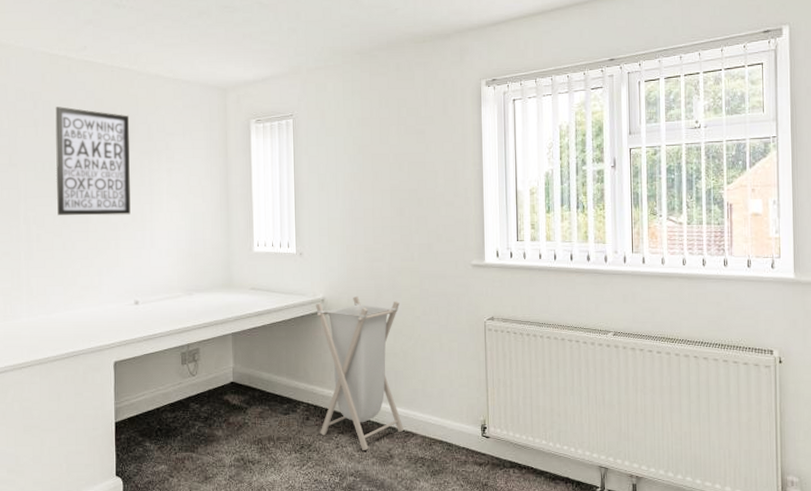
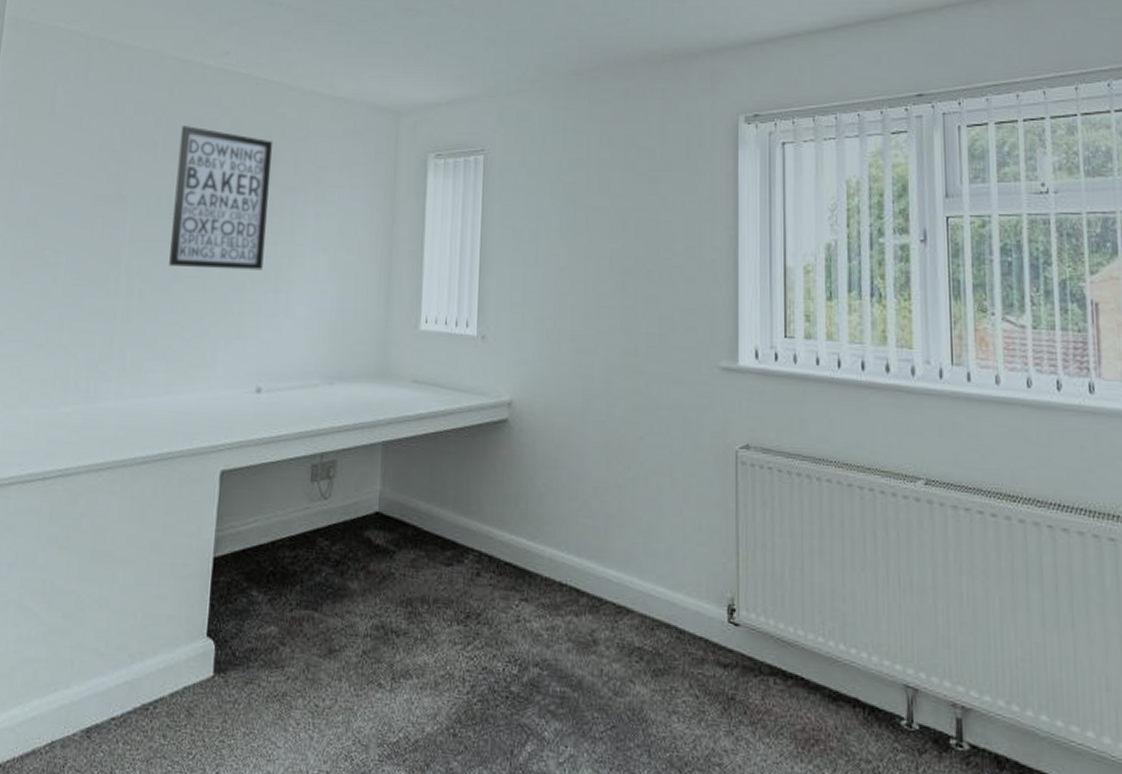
laundry hamper: present [315,295,405,450] -> none [494,400,616,629]

